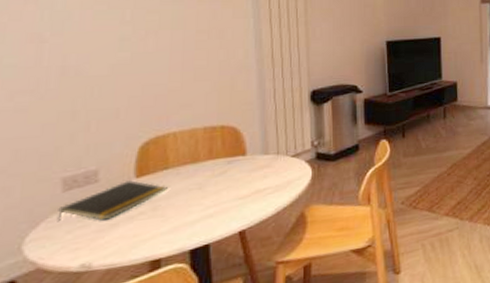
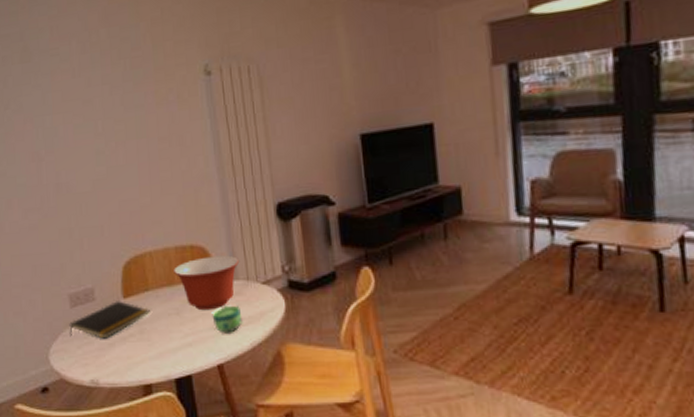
mixing bowl: none [200,134,272,184] -> present [174,255,240,311]
cup: none [237,177,269,203] -> present [212,305,243,334]

